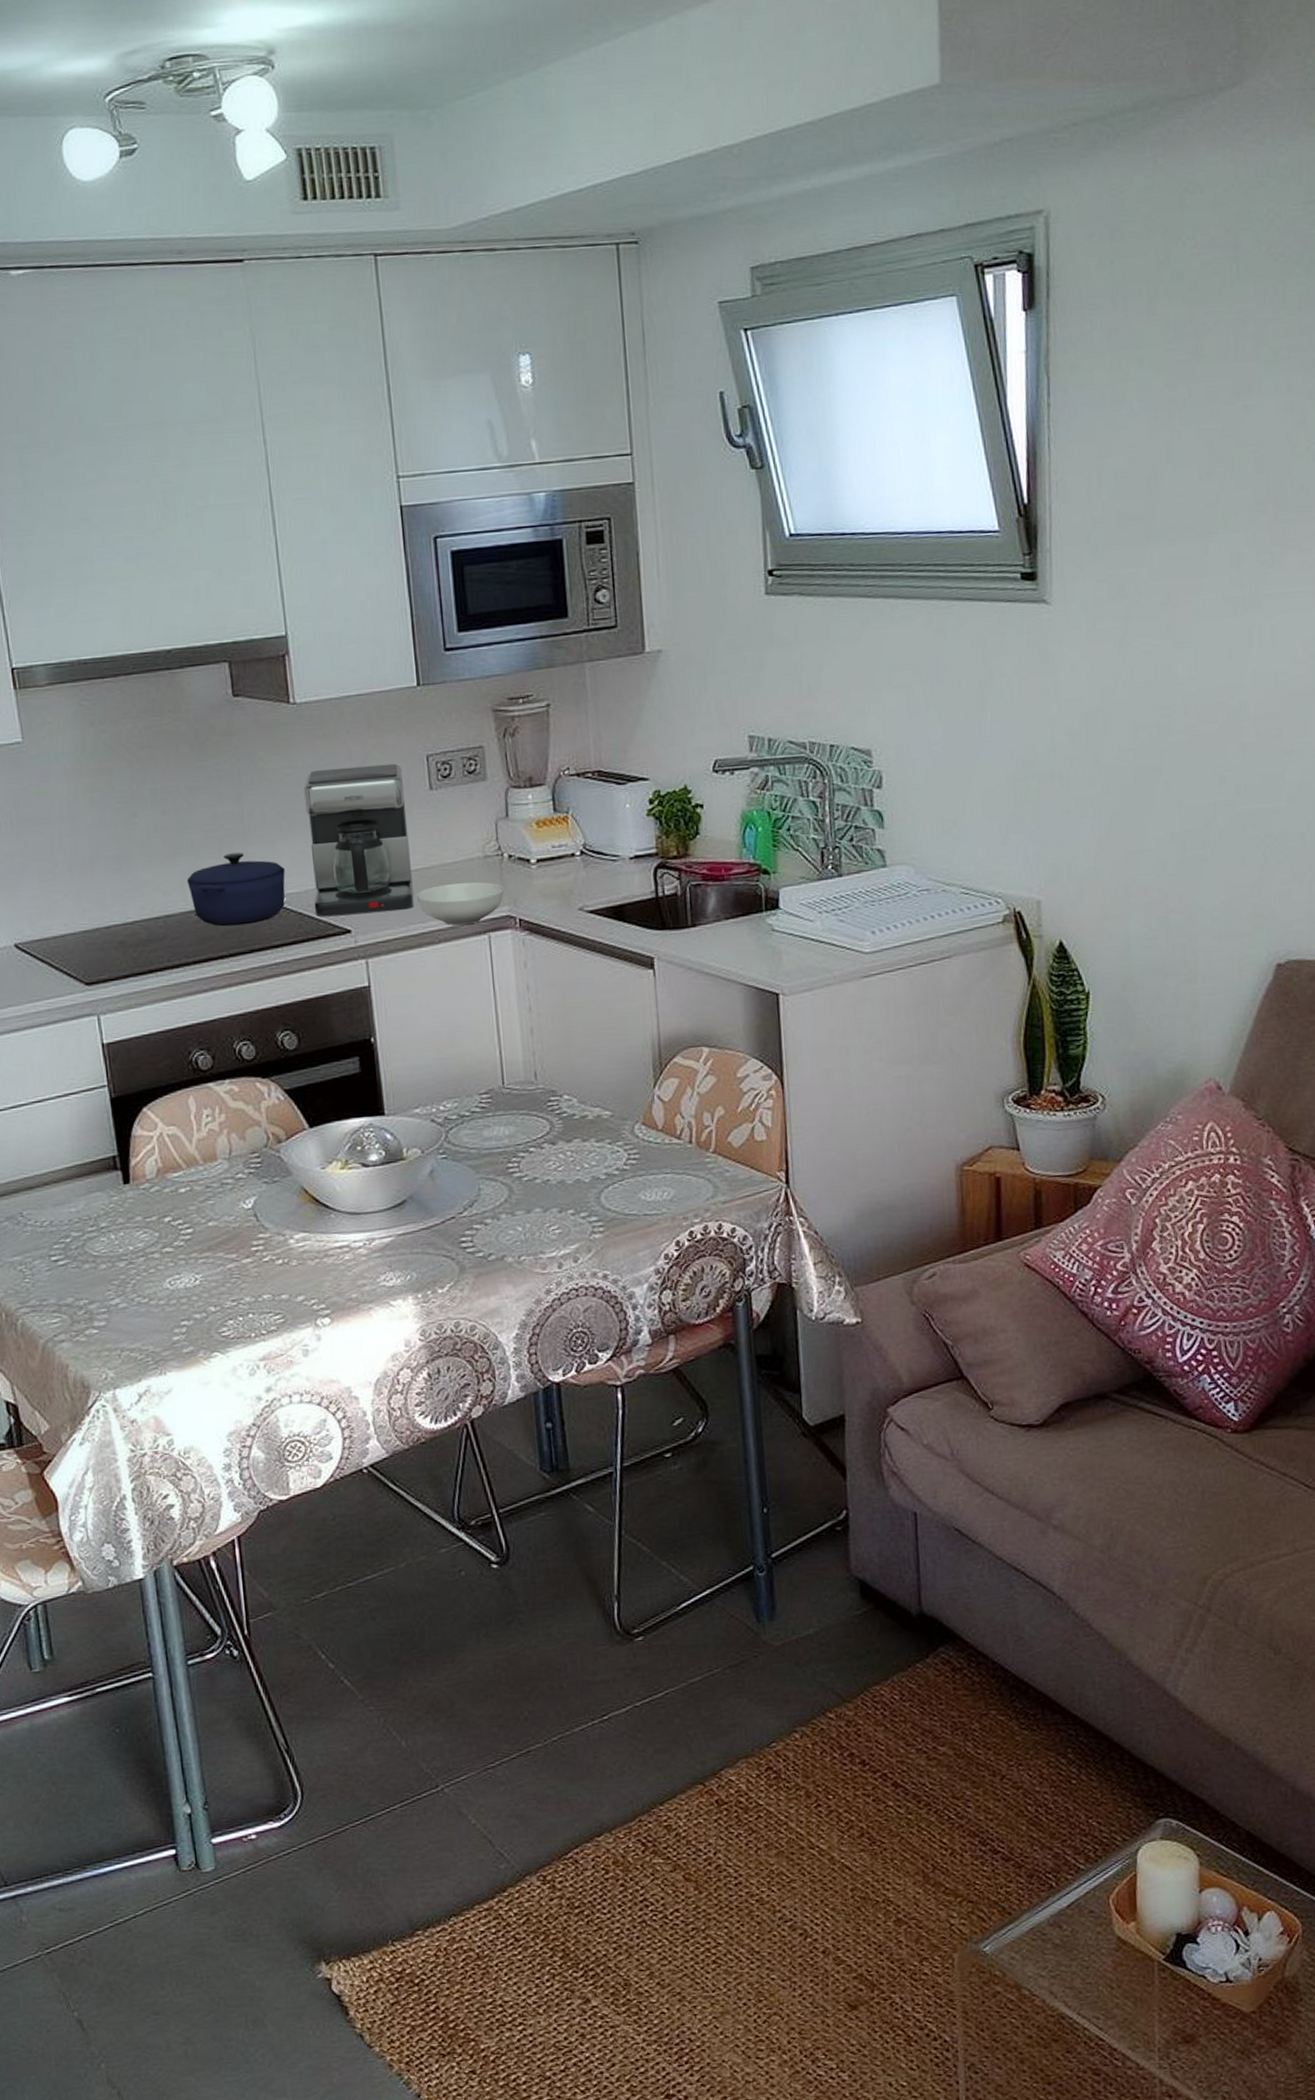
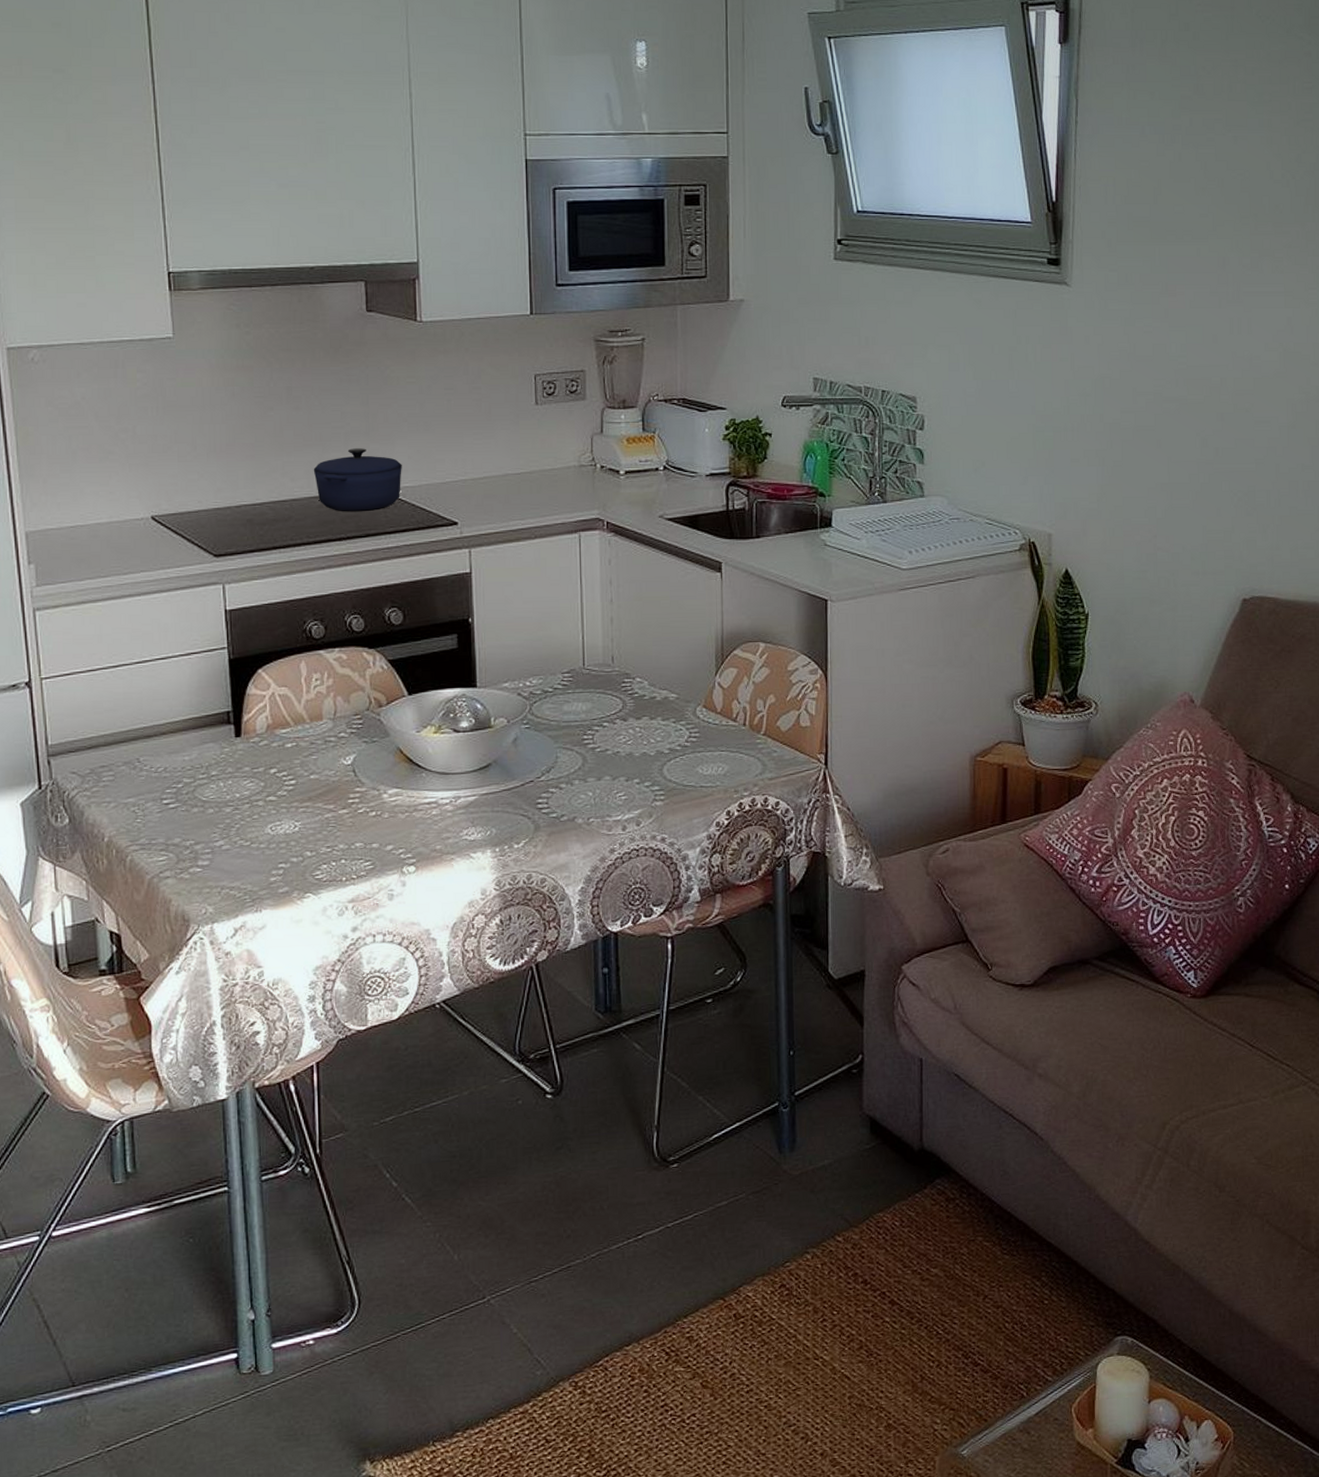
coffee maker: present [304,763,414,917] -> none [424,380,515,510]
bowl: present [416,881,505,926] -> none [517,486,596,524]

